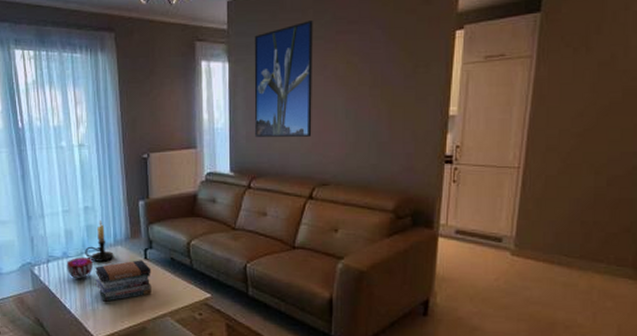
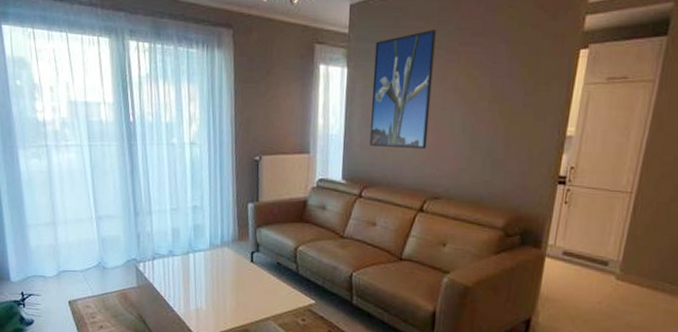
decorative bowl: present [66,257,93,279] -> none [172,256,198,278]
candle holder: present [85,219,114,262] -> none [191,219,220,262]
book stack: present [95,260,151,302] -> none [200,262,257,302]

